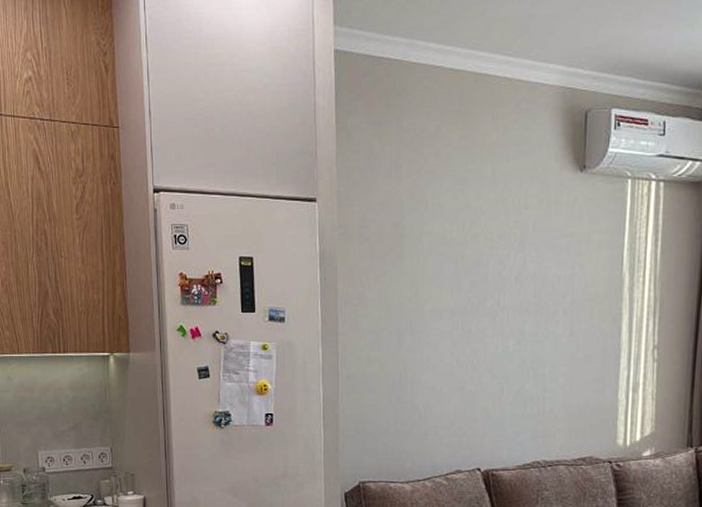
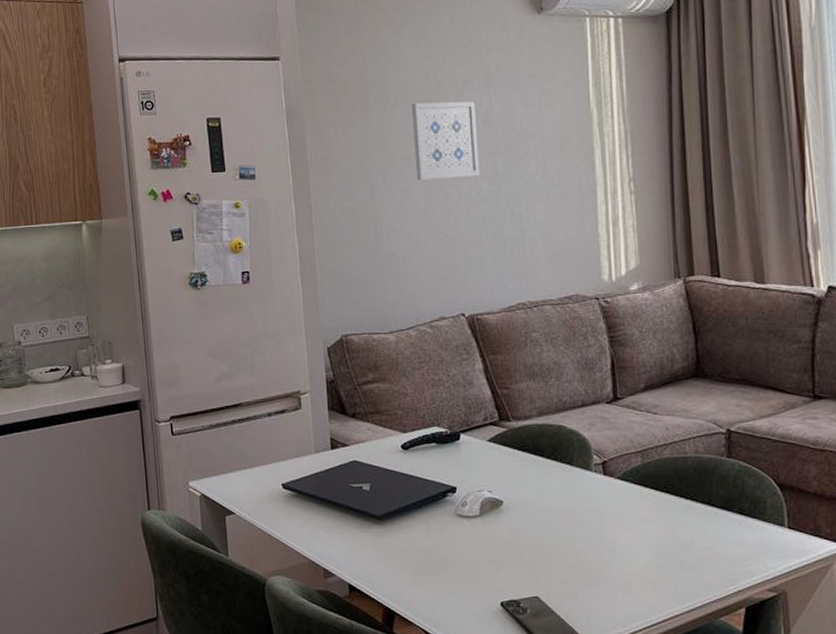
wall art: none [444,255,509,335] -> present [411,101,480,181]

